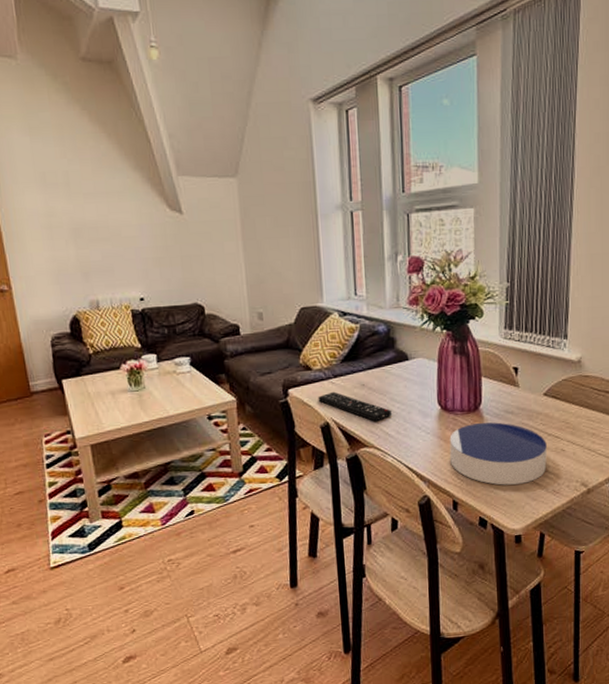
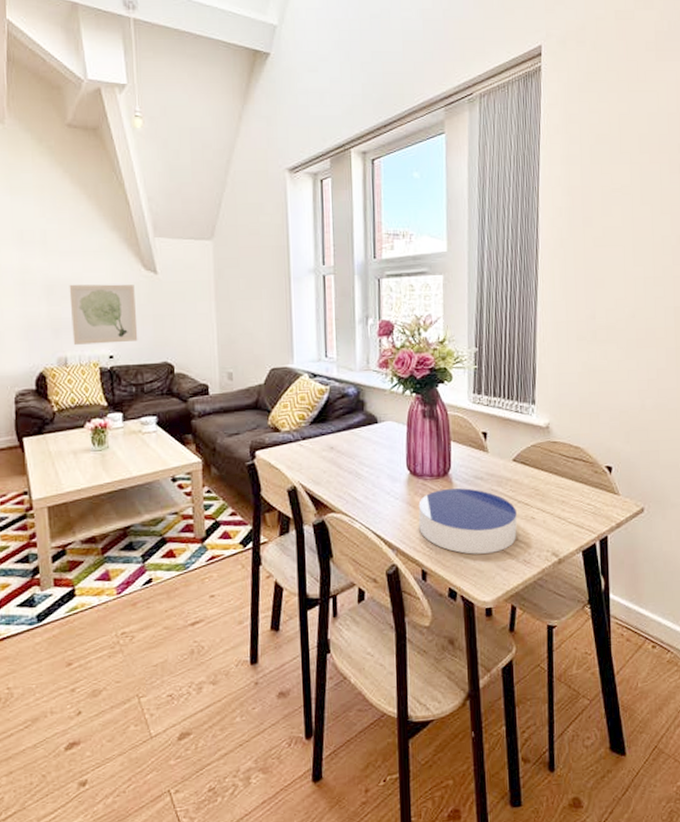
wall art: none [95,225,167,288] -> present [69,284,138,345]
remote control: present [318,391,391,422] -> none [285,454,360,486]

